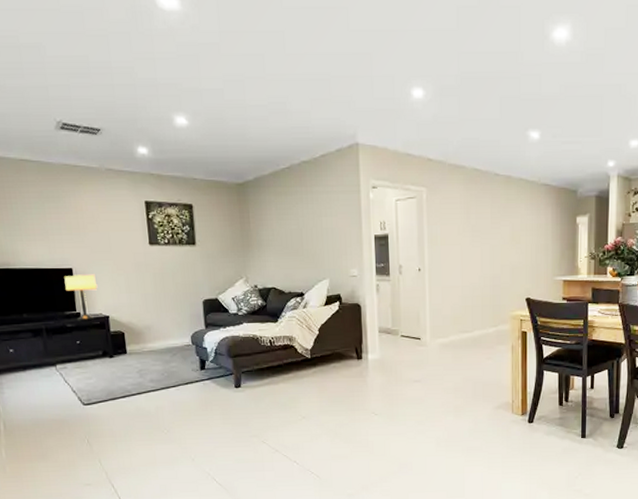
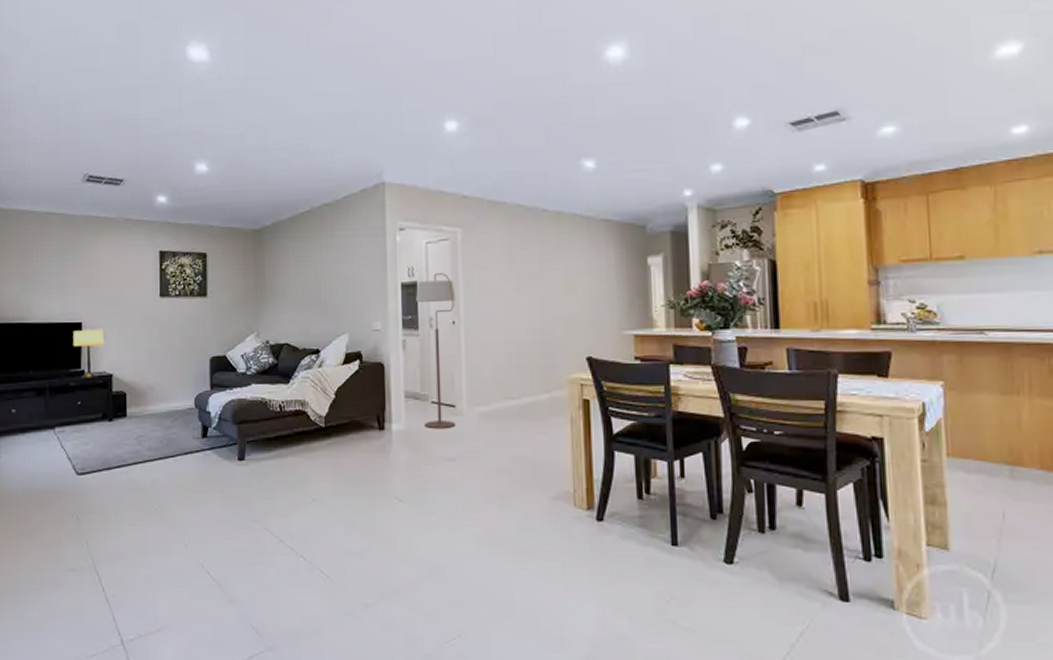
floor lamp: none [387,227,422,358] -> present [416,273,456,430]

